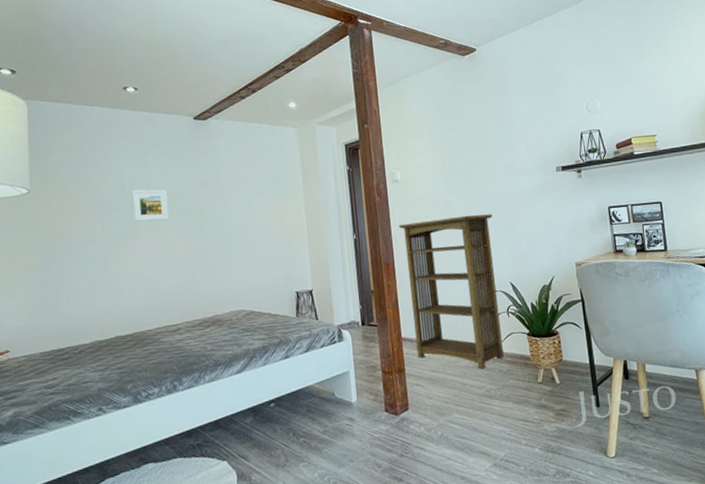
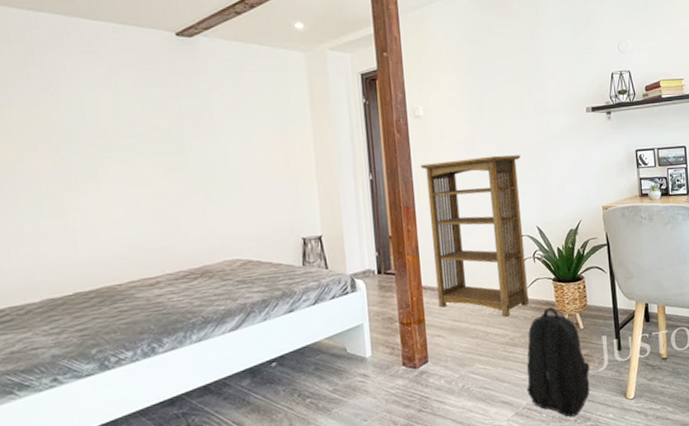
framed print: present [132,189,169,222] -> none [95,117,144,156]
backpack: none [503,361,568,472] -> present [527,307,590,417]

